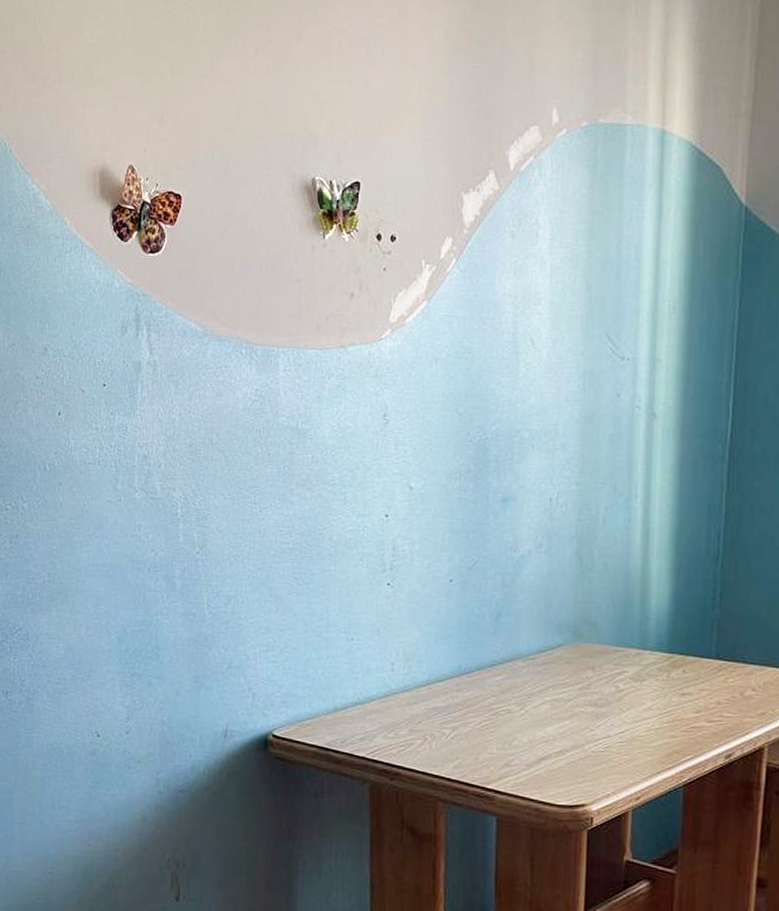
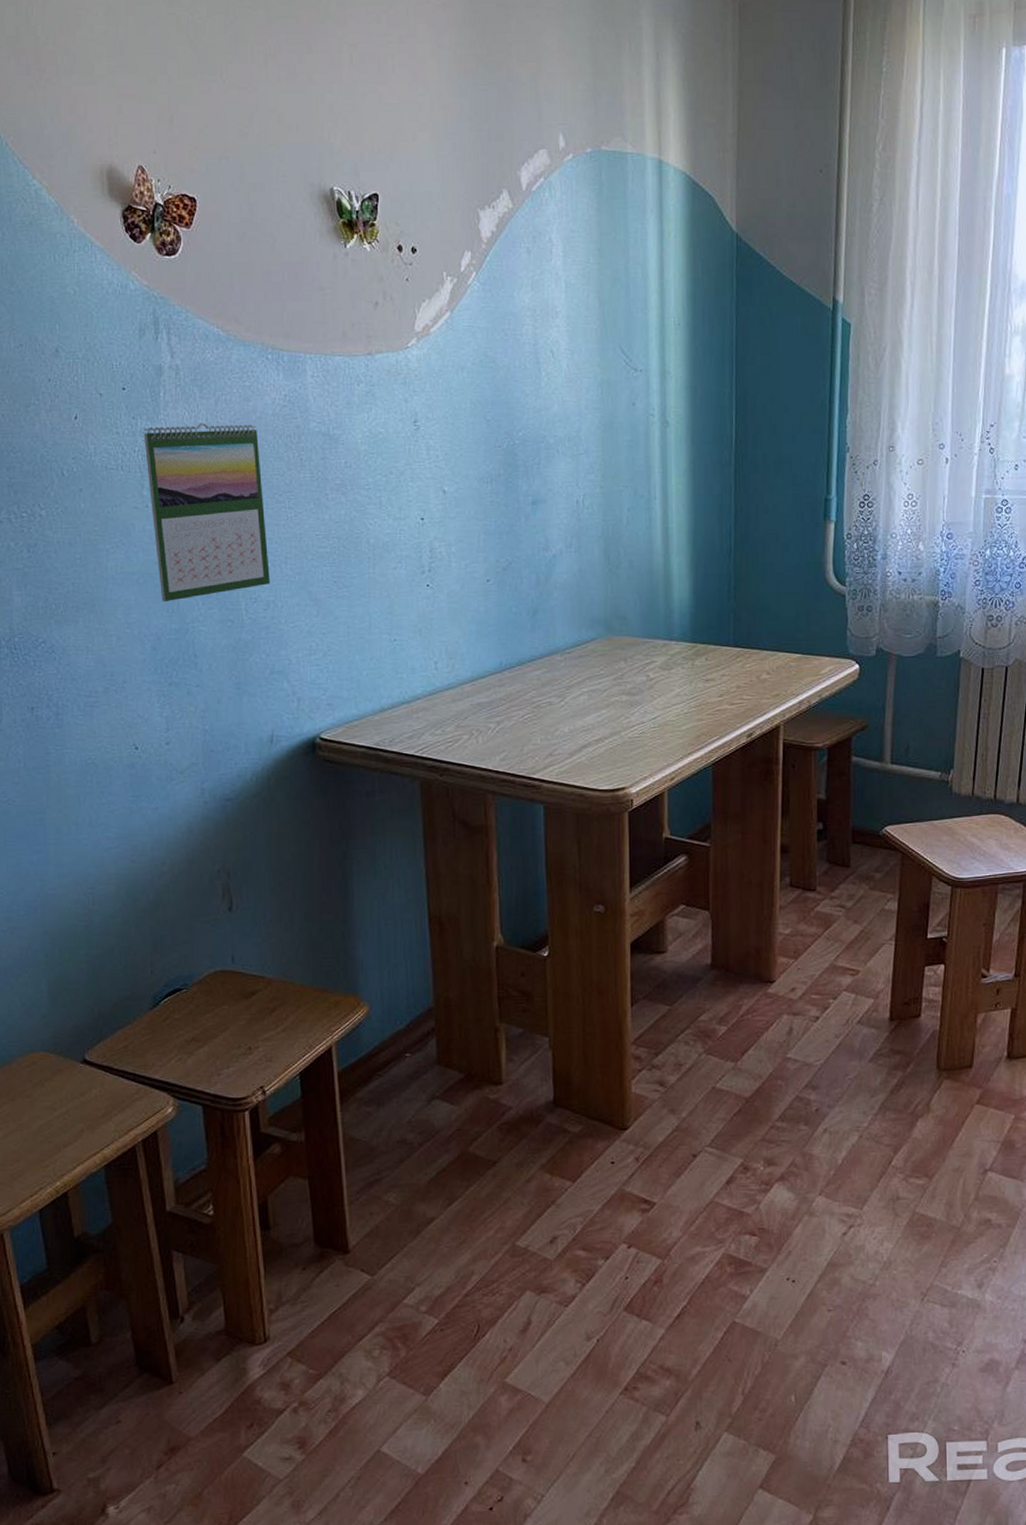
calendar: none [120,418,233,595] -> present [144,423,270,602]

